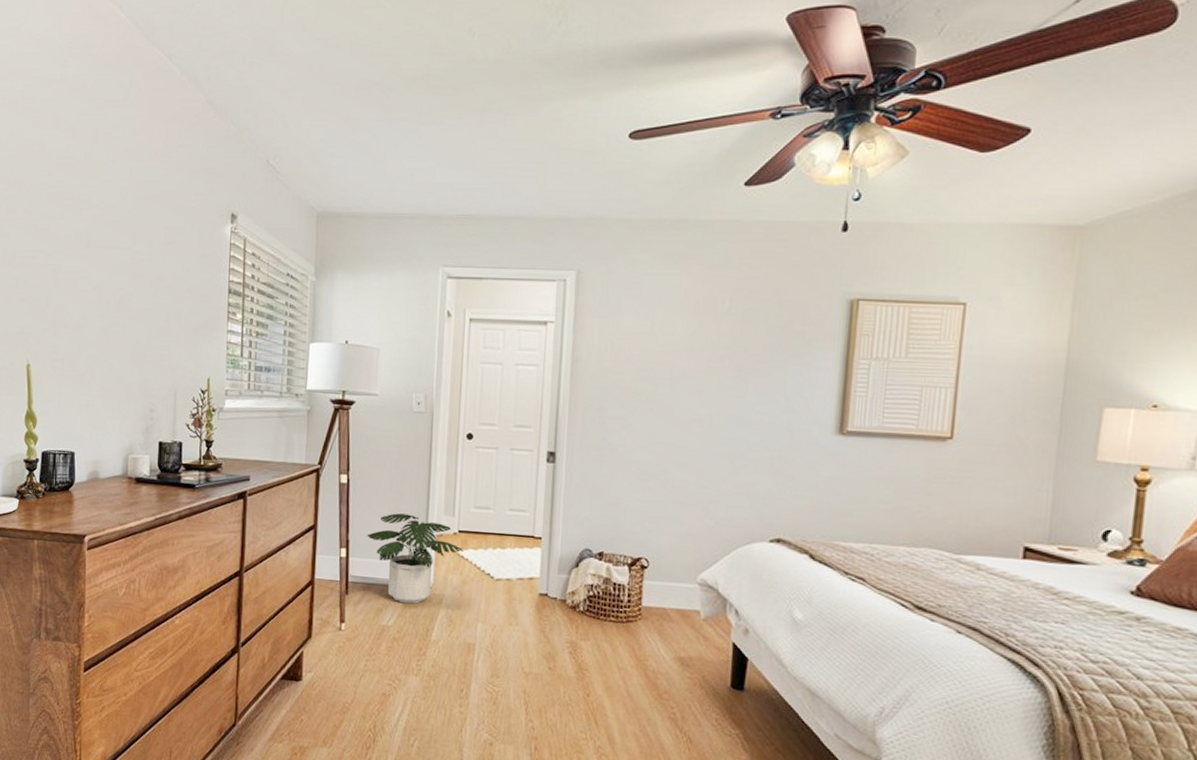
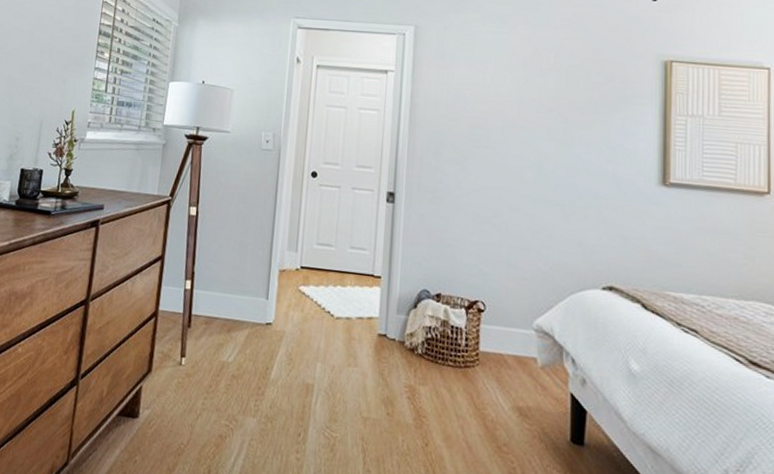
potted plant: present [366,513,464,604] -> none [211,247,305,340]

